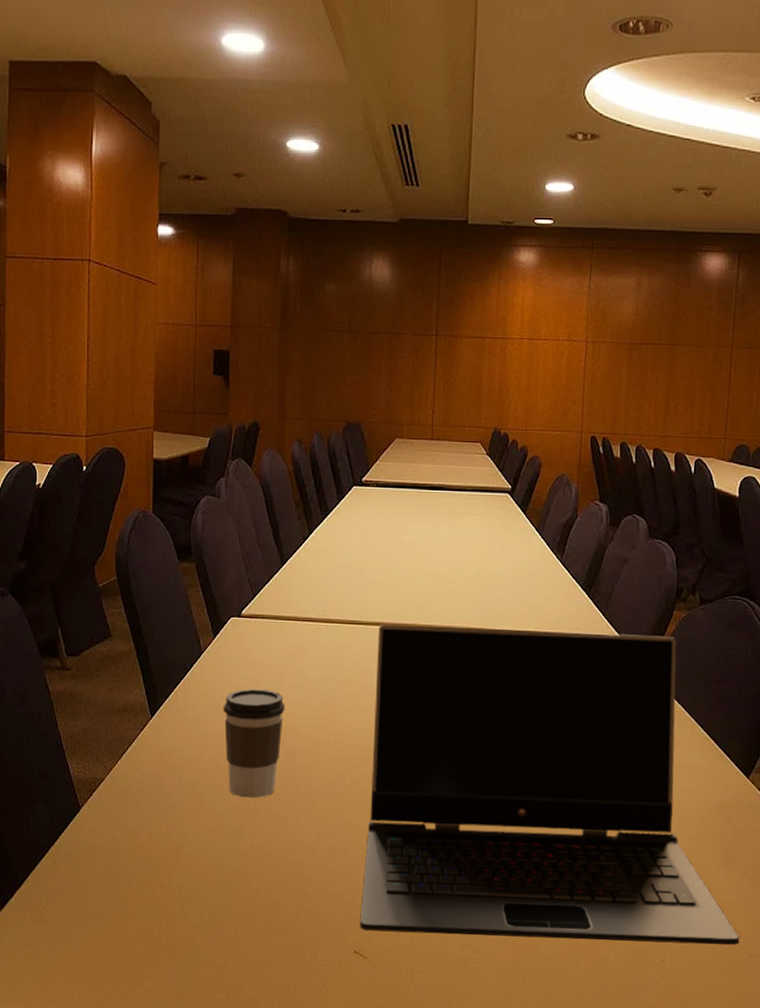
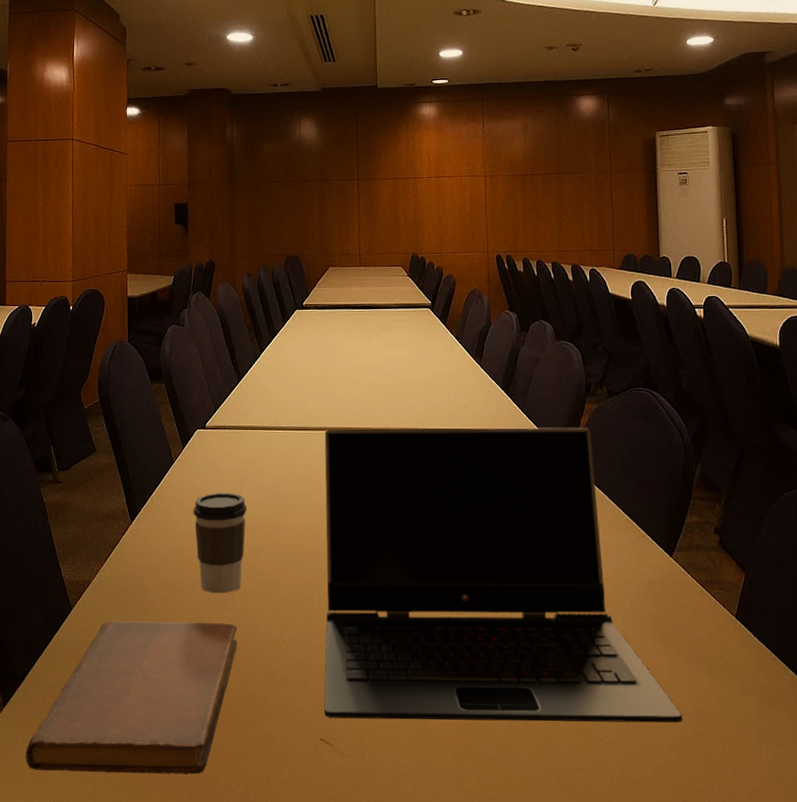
notebook: none [26,822,269,984] -> present [25,621,238,775]

